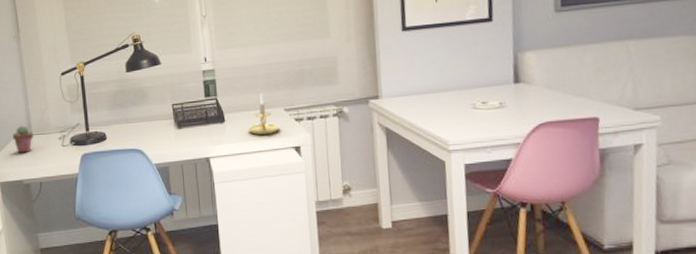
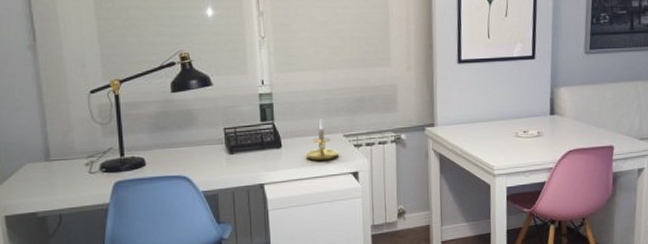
potted succulent: present [13,125,34,153] -> none [24,149,53,182]

